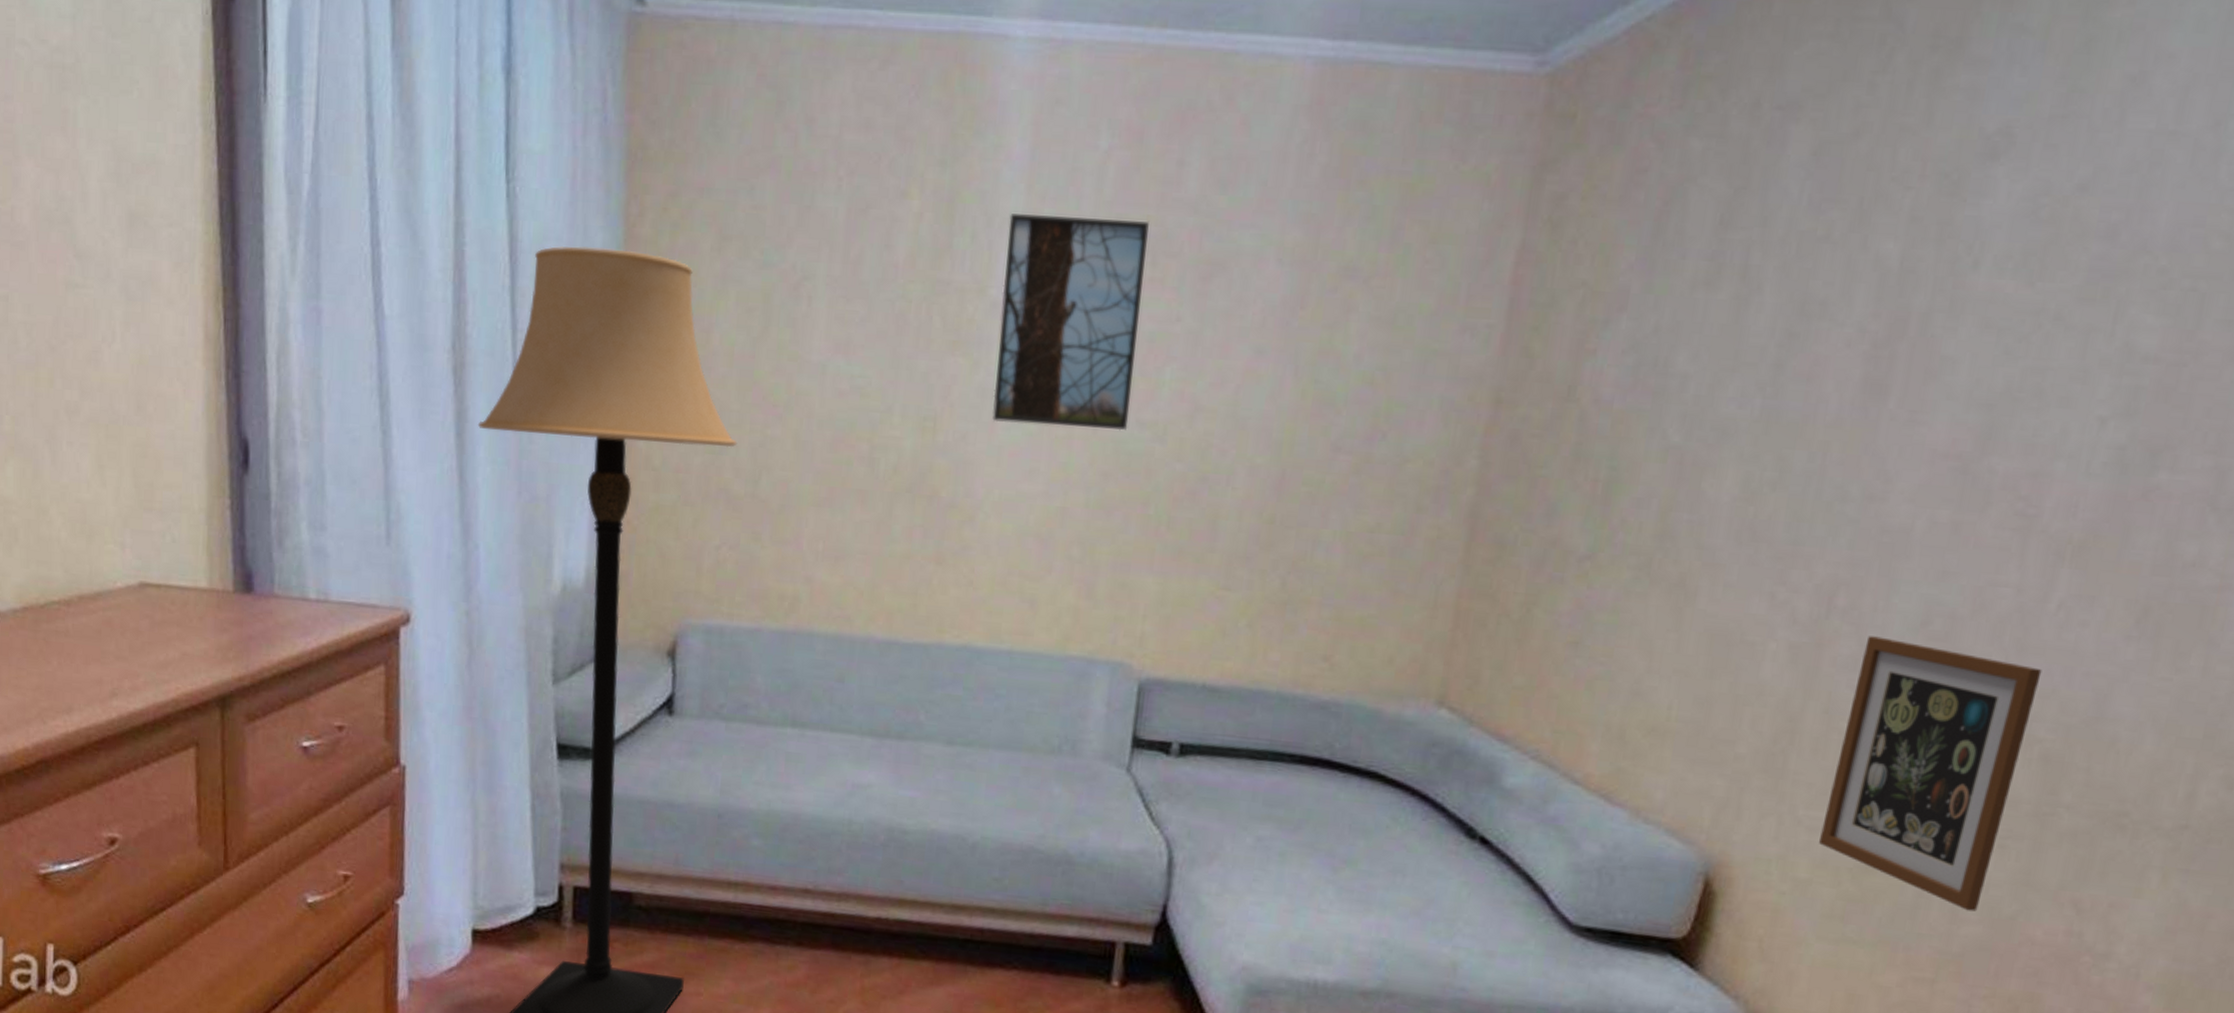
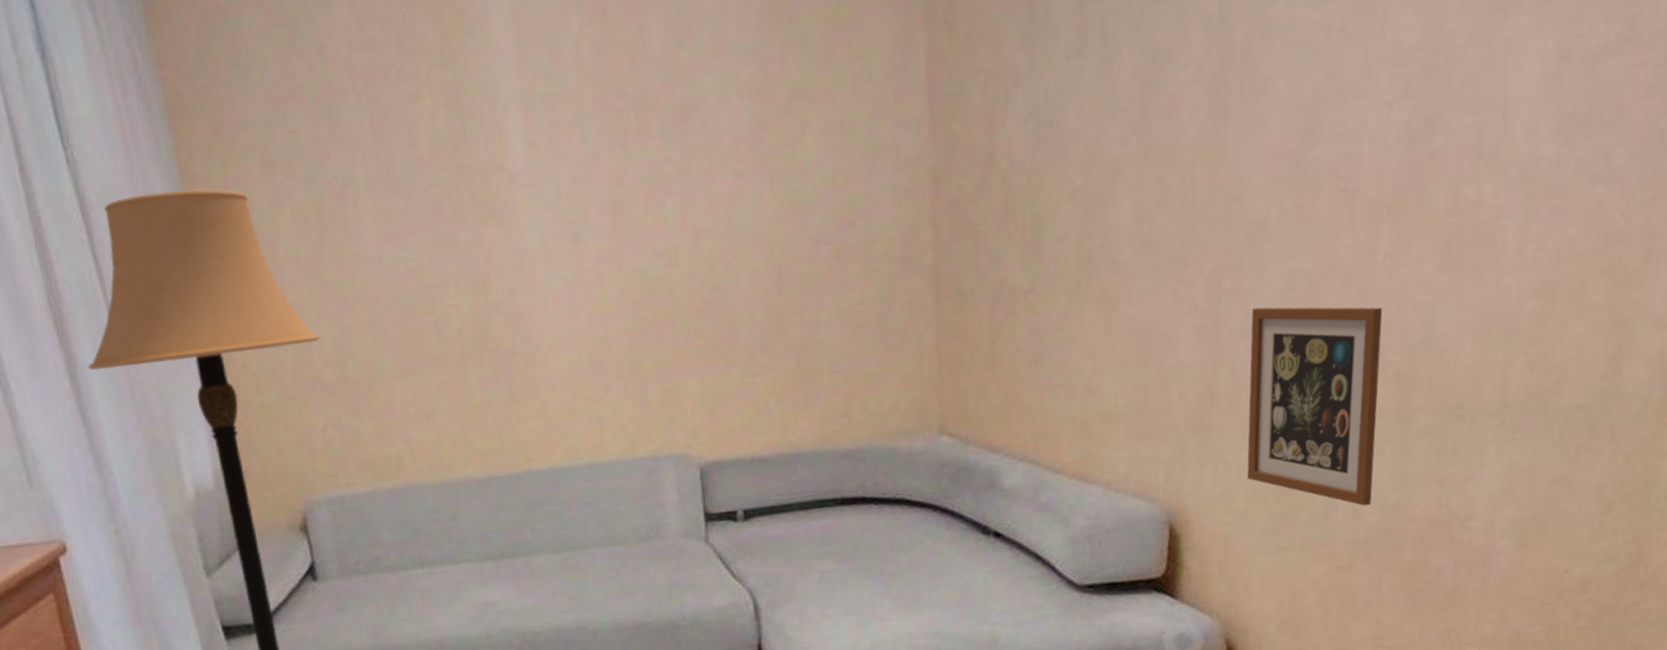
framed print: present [992,214,1149,431] -> none [509,82,646,275]

